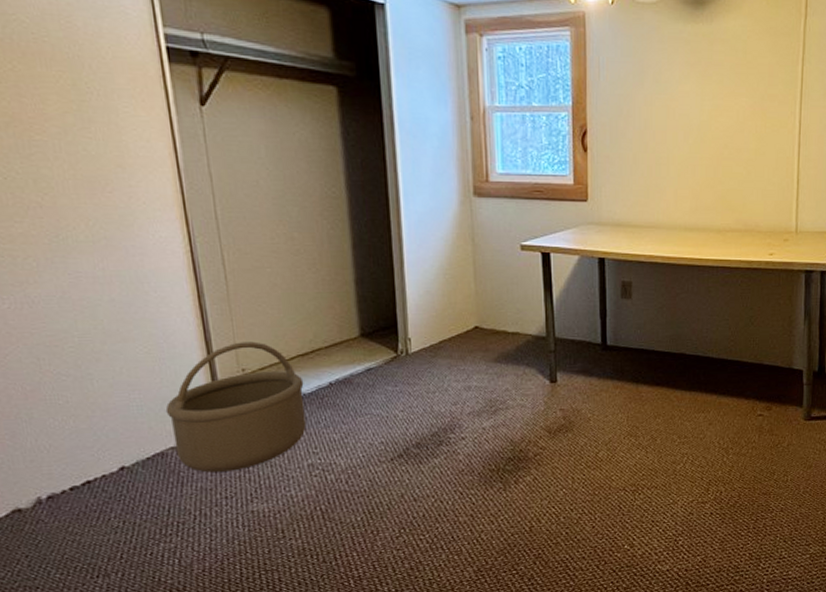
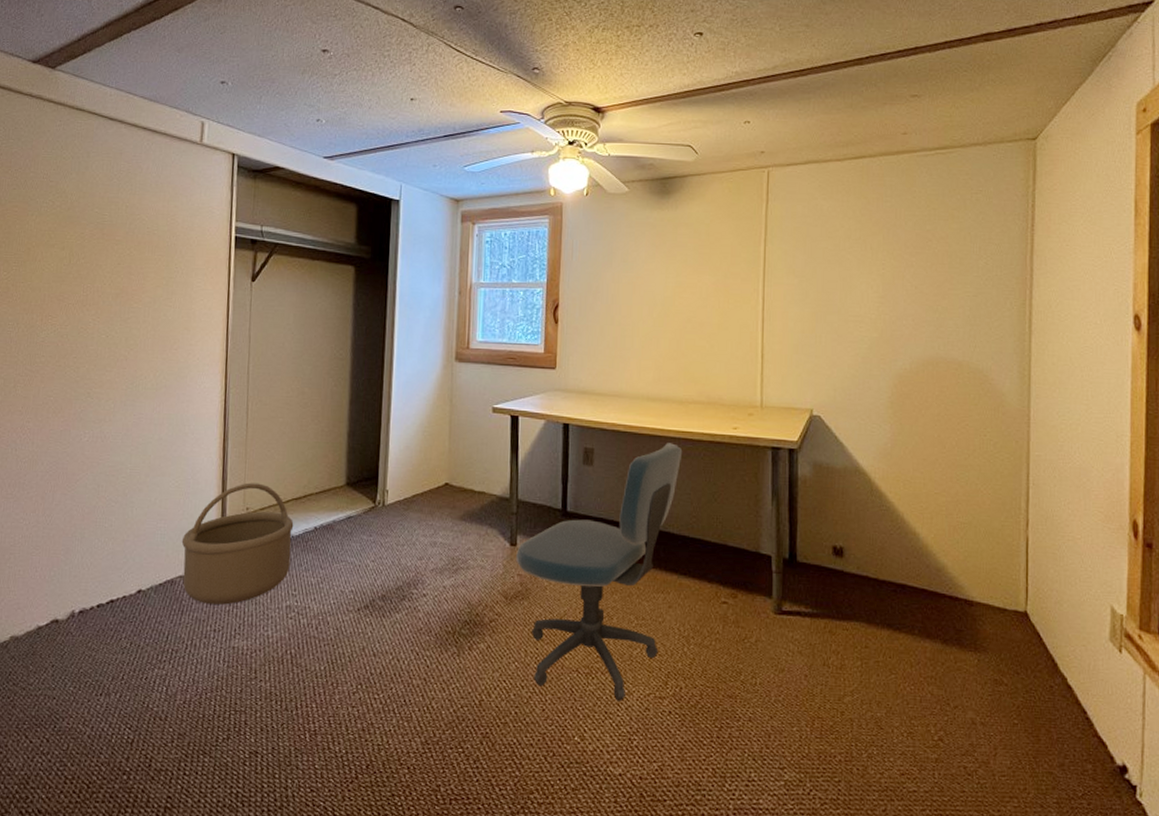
office chair: none [557,272,721,510] -> present [516,443,683,701]

